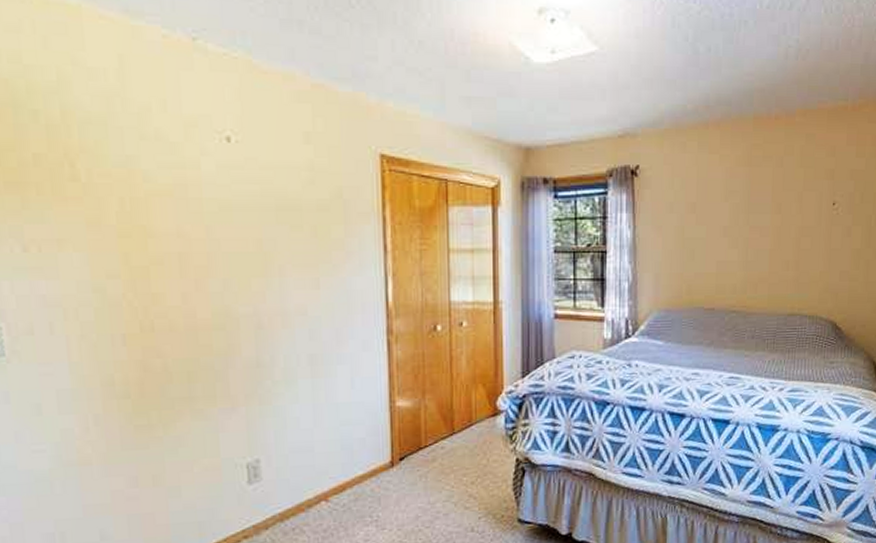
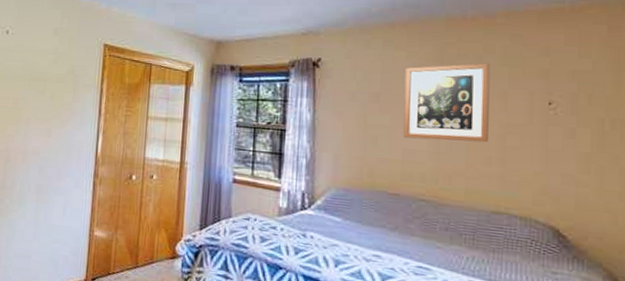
wall art: none [717,165,790,249] -> present [403,63,490,143]

